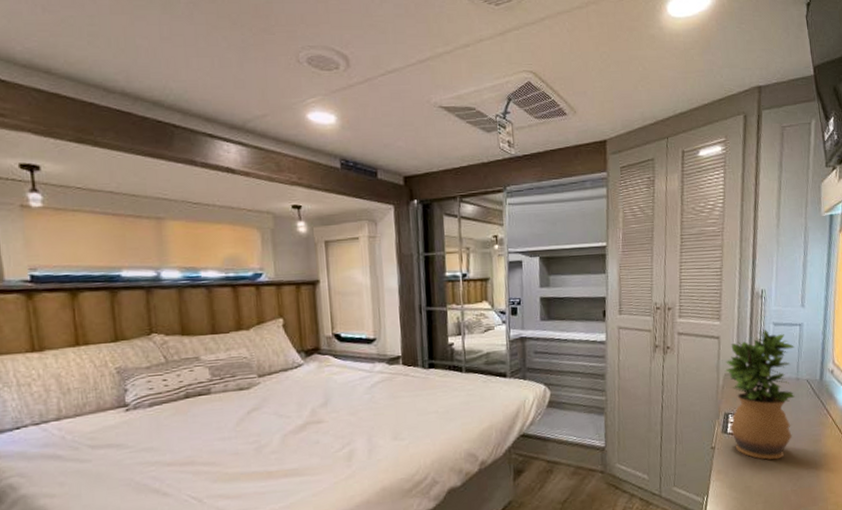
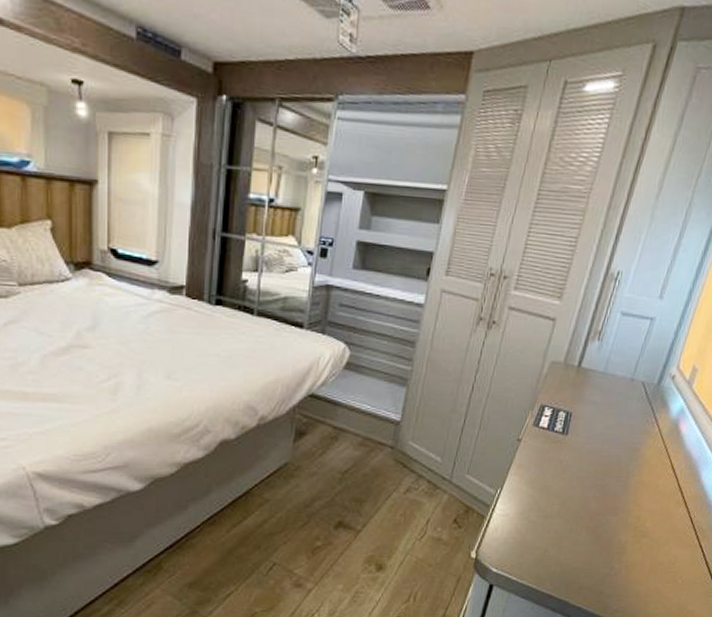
potted plant: present [724,329,795,460] -> none [542,318,639,463]

